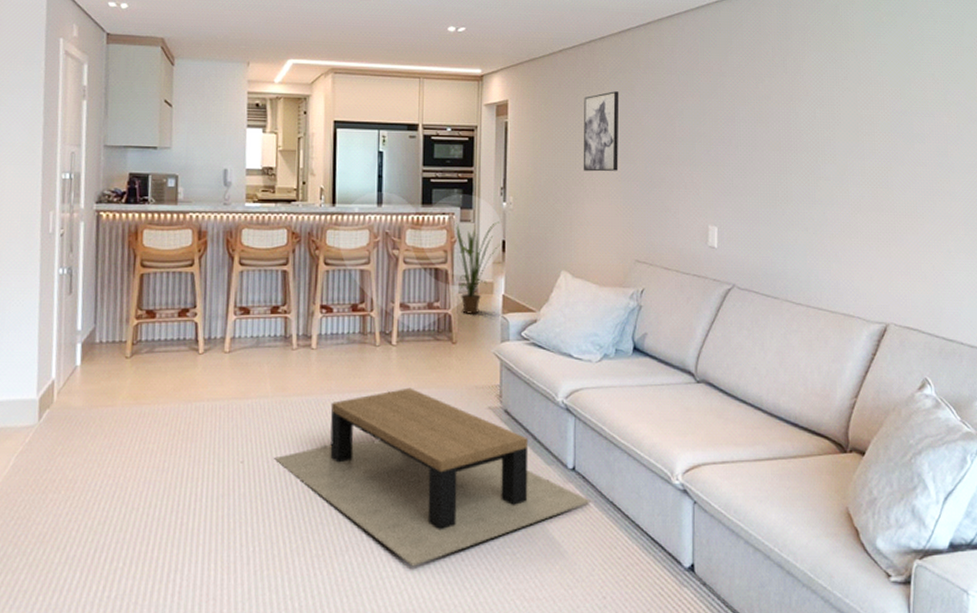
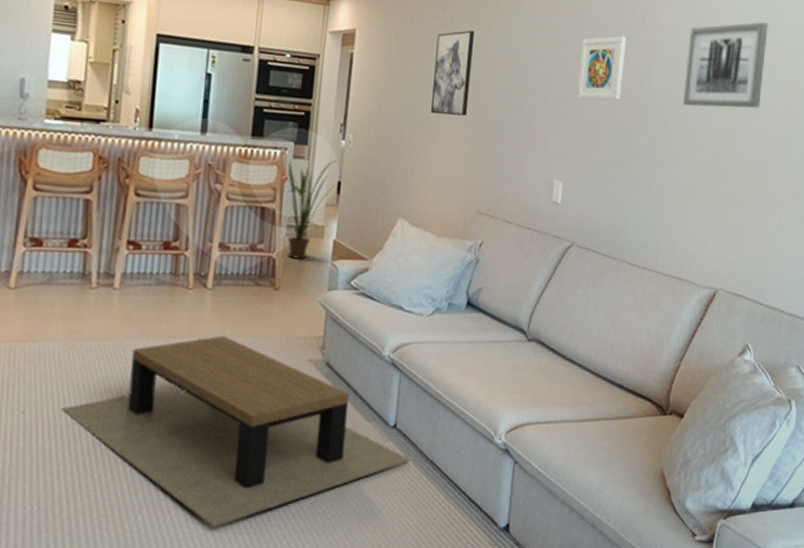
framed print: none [724,82,769,146] -> present [577,36,627,101]
wall art: none [832,55,916,145] -> present [682,22,768,108]

